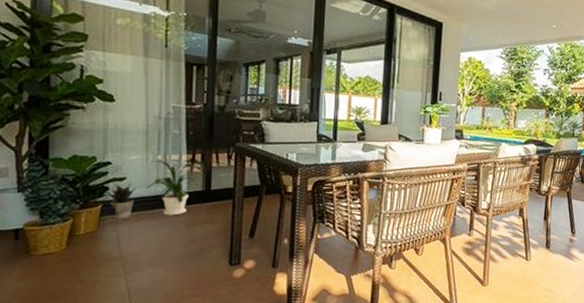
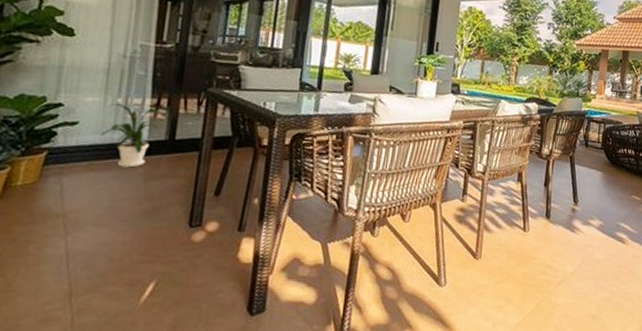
potted plant: present [105,181,137,220] -> none [53,126,90,170]

